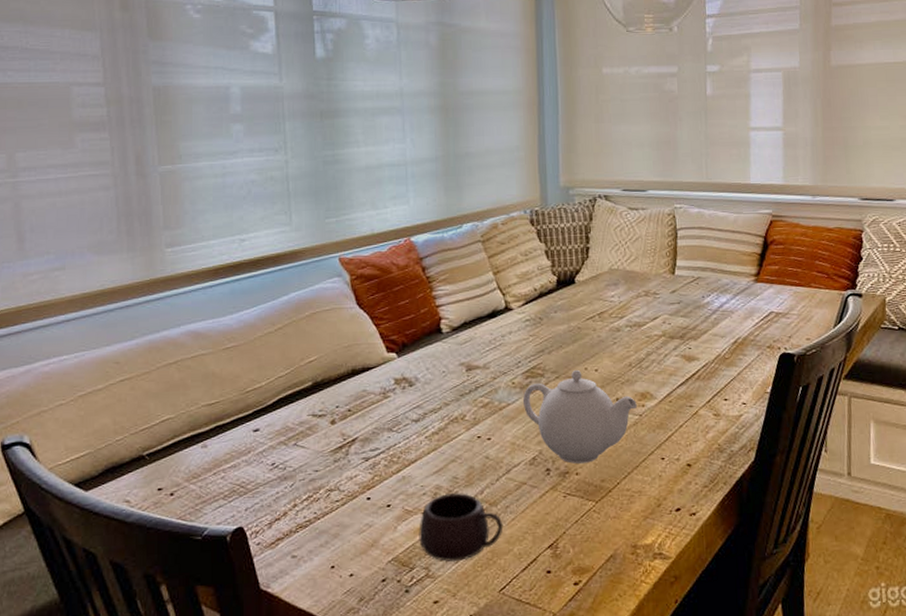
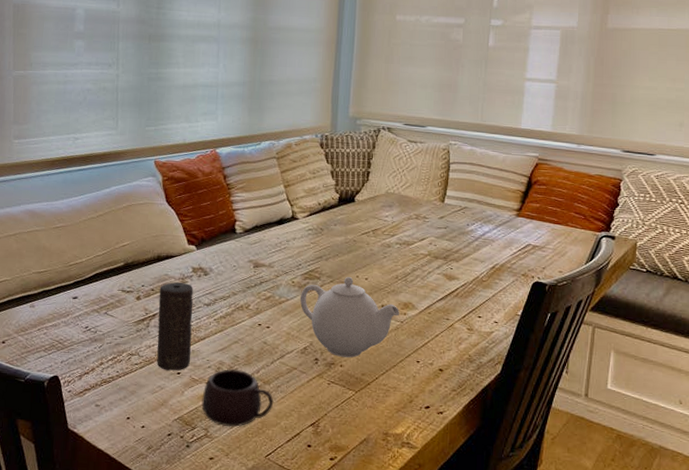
candle: none [357,397,402,504] -> present [157,282,193,371]

